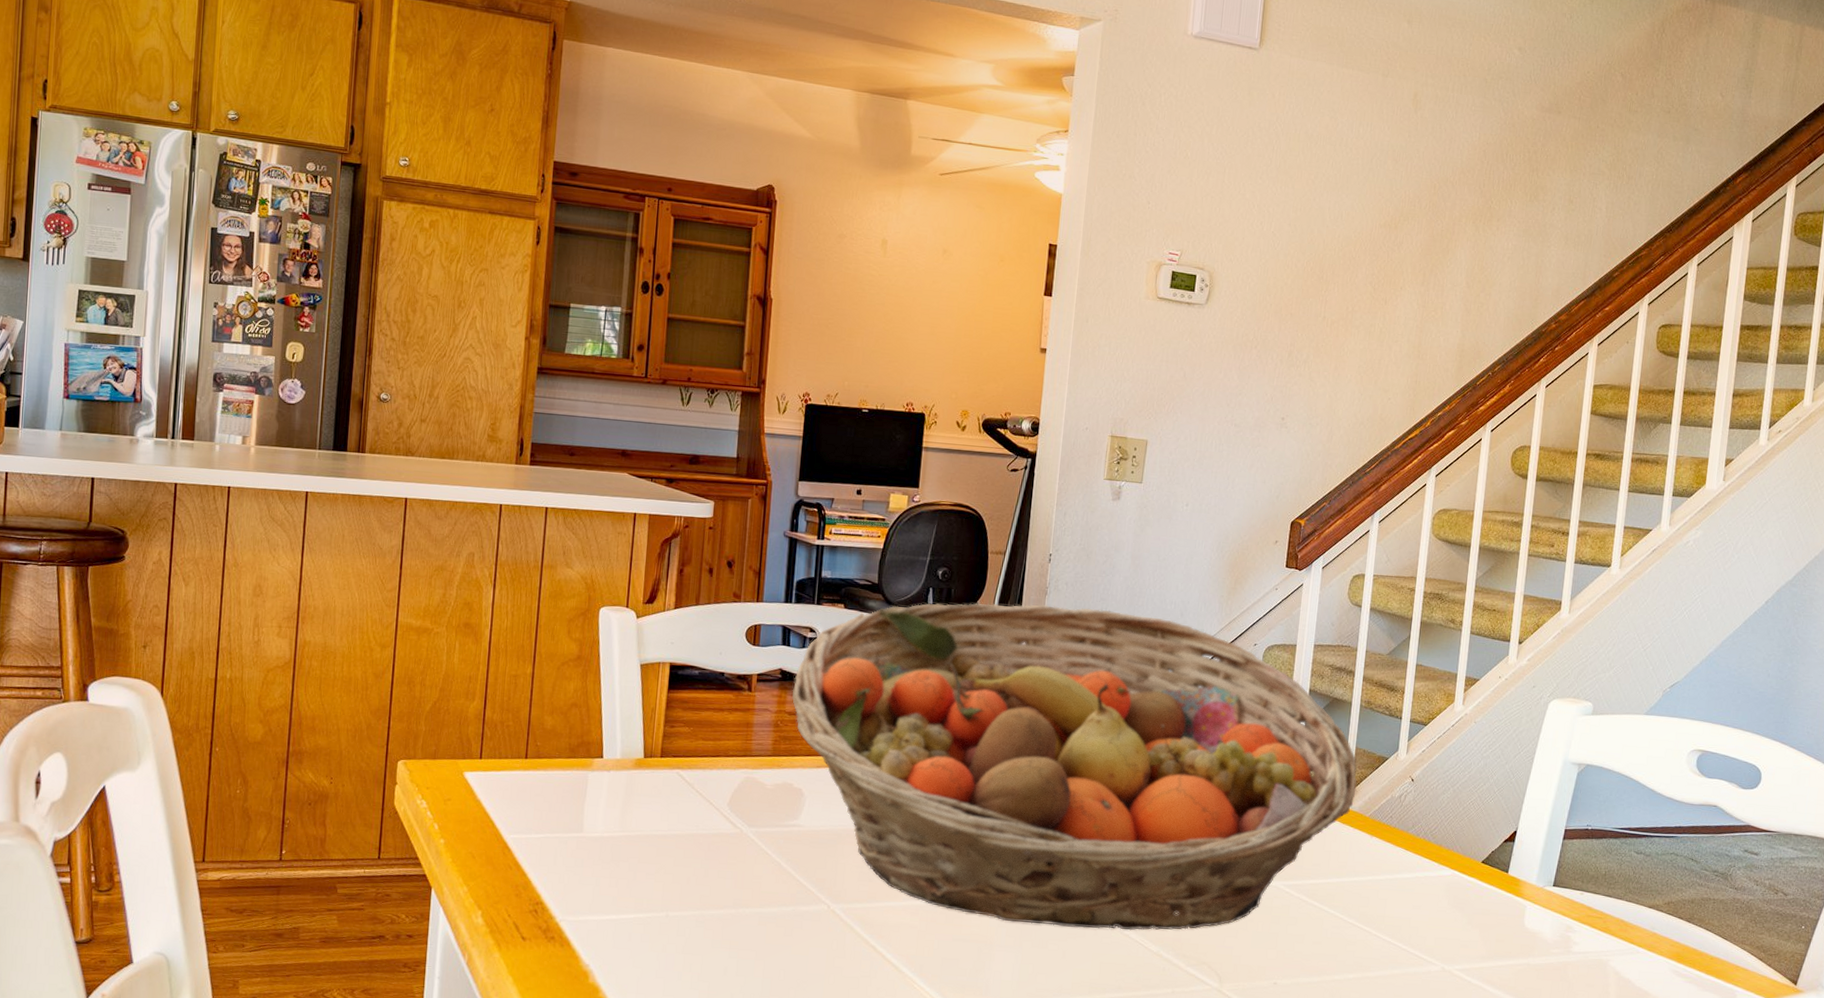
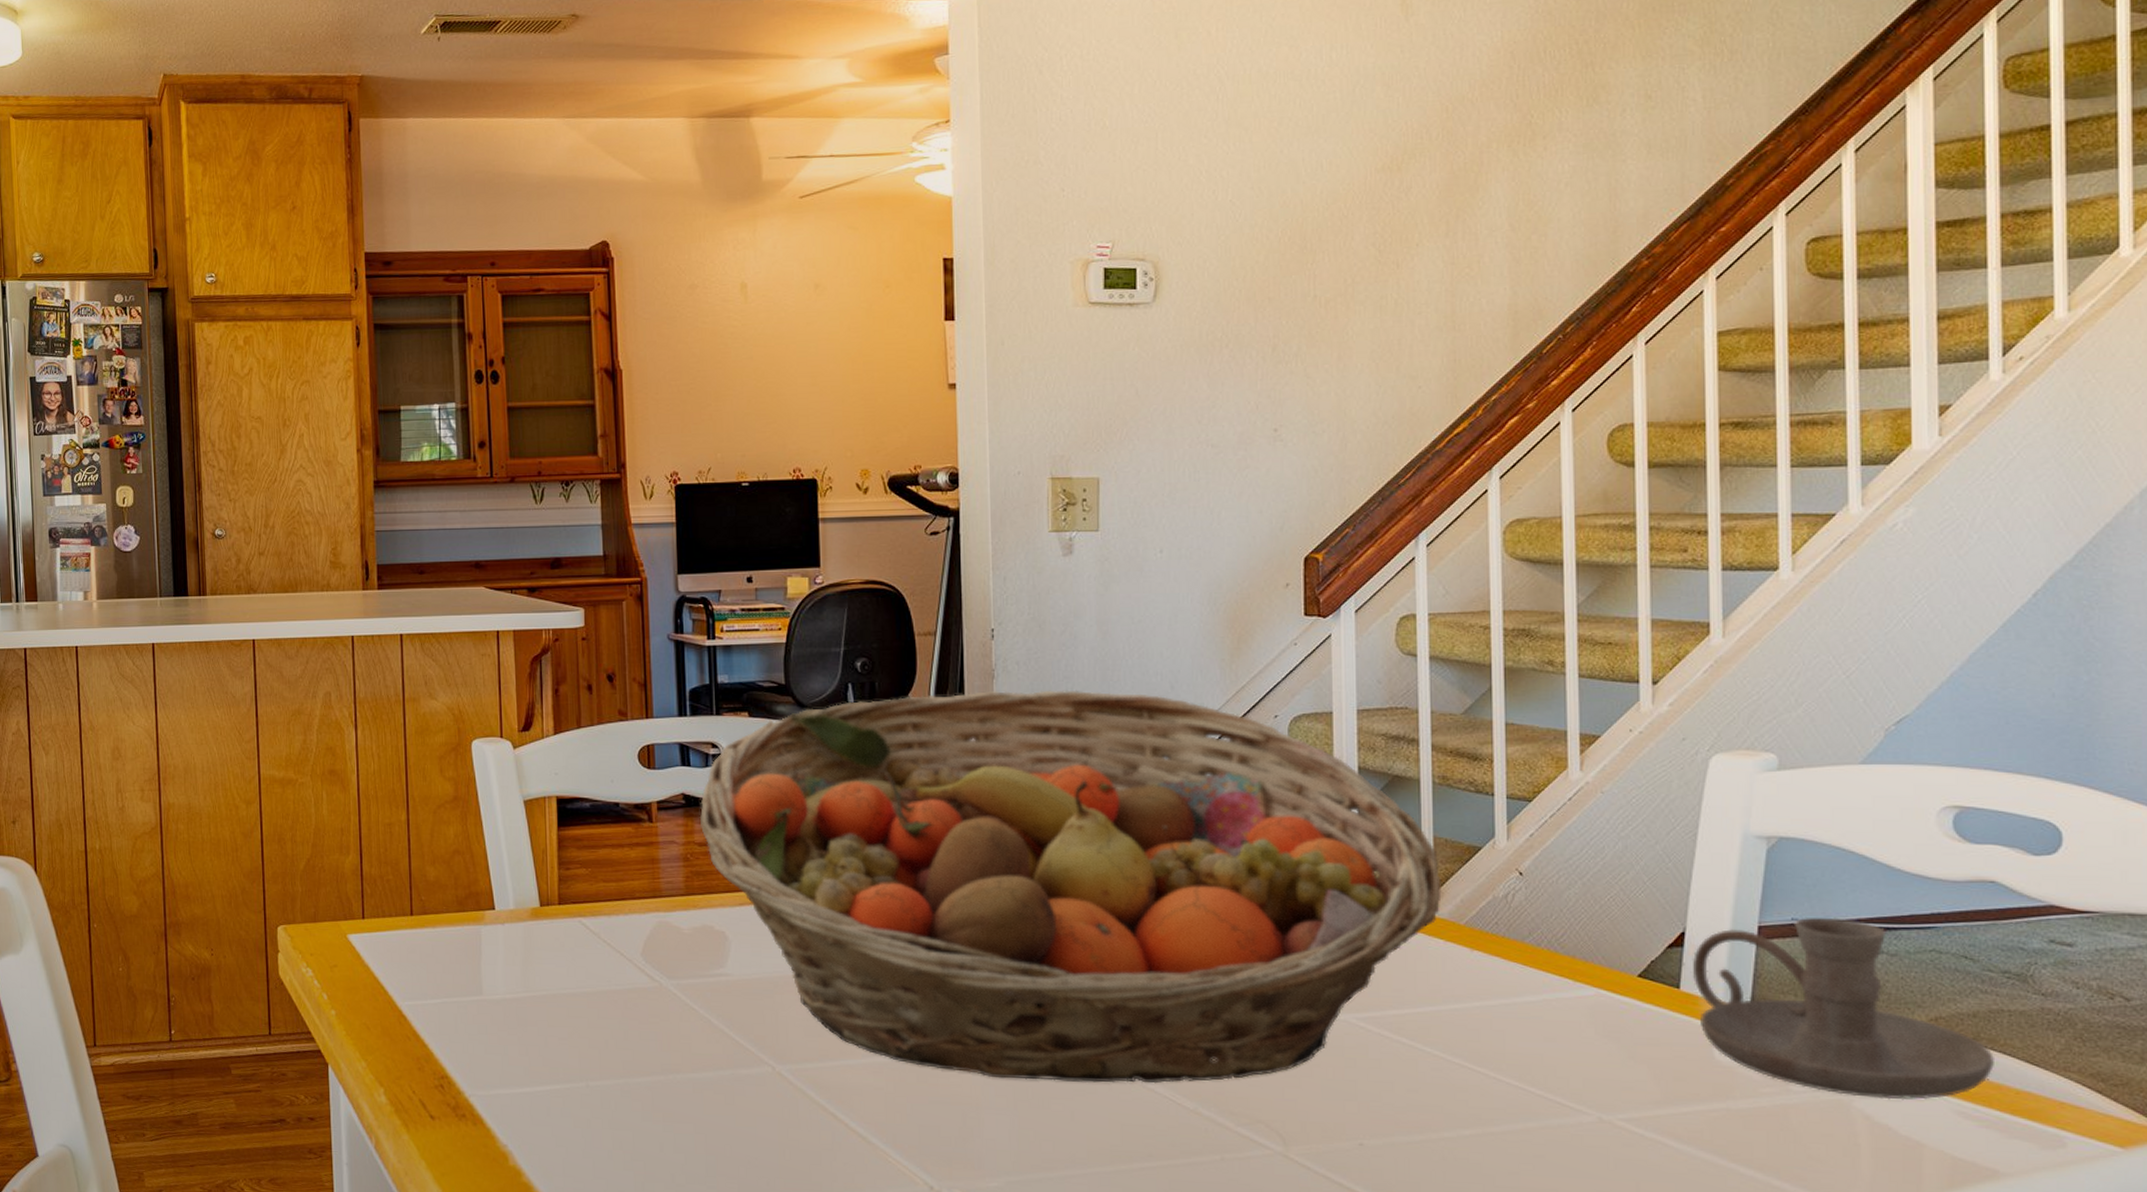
candle holder: none [1518,825,1701,961] -> present [1693,917,1994,1100]

